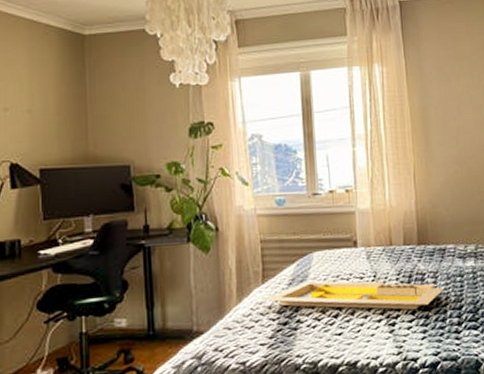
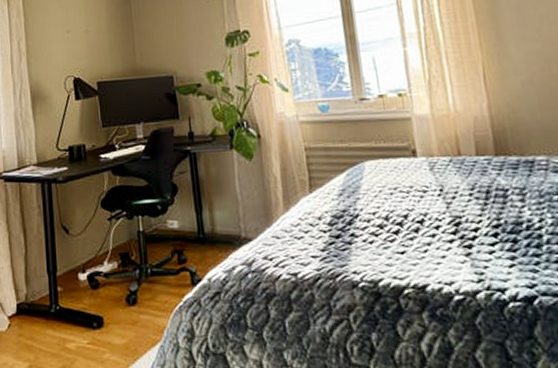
serving tray: present [264,280,444,310] -> none [313,192,536,231]

